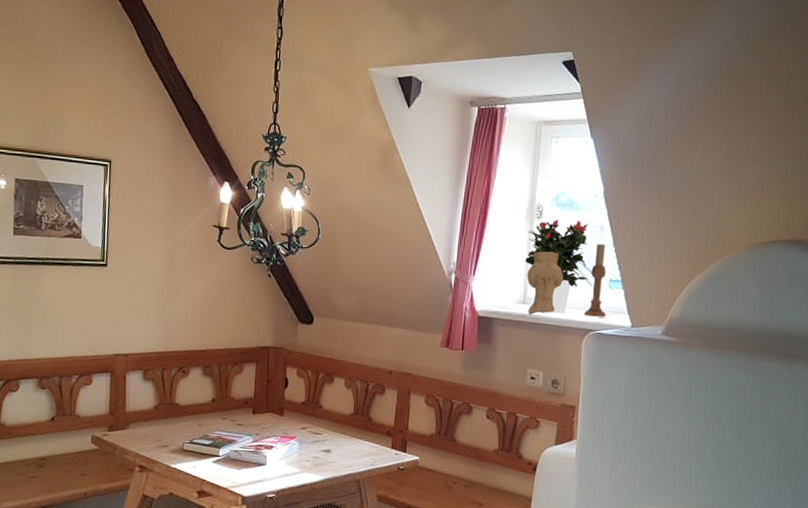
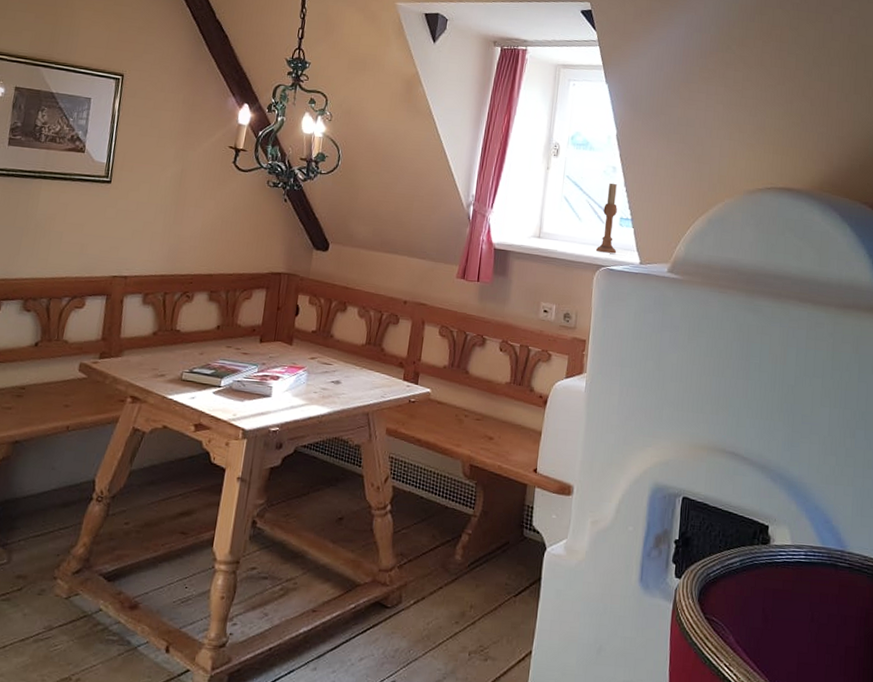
potted flower: present [524,219,589,314] -> none [541,158,602,250]
decorative vase: present [527,251,564,315] -> none [542,187,578,250]

